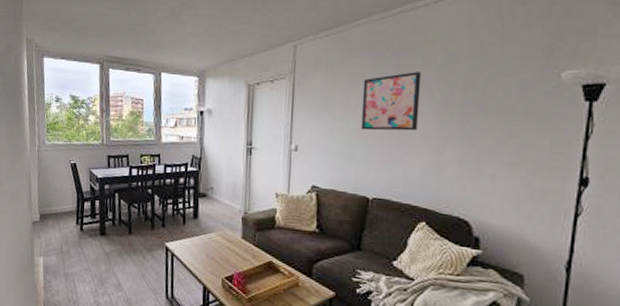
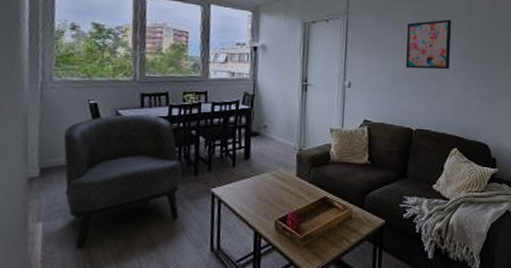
armchair: none [54,173,141,282] -> present [63,114,182,249]

